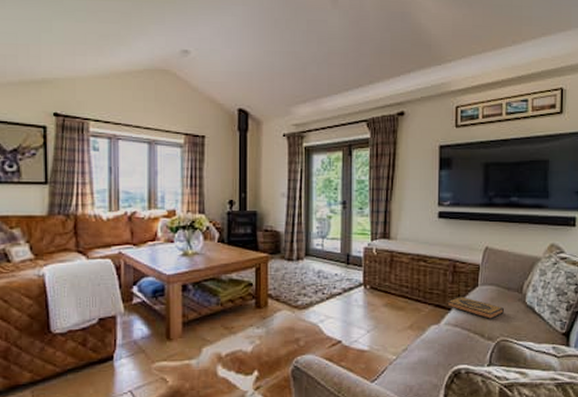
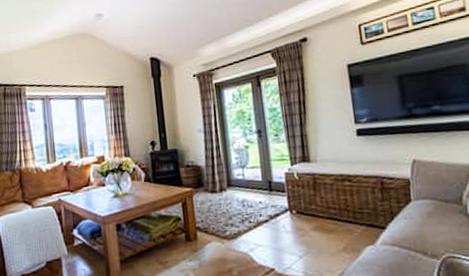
hardback book: present [447,297,504,319] -> none [380,213,445,235]

